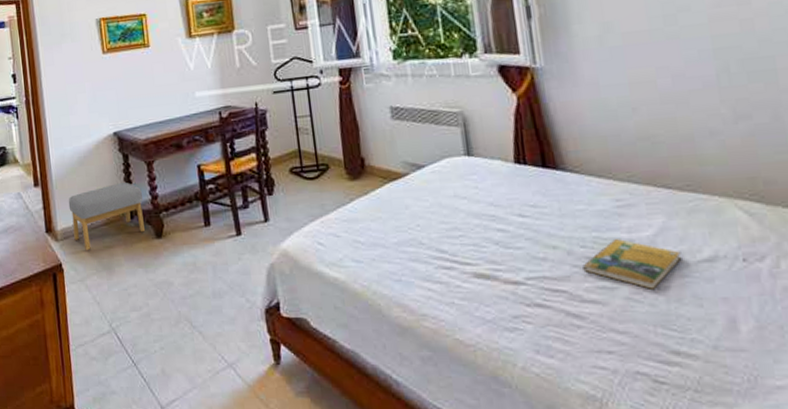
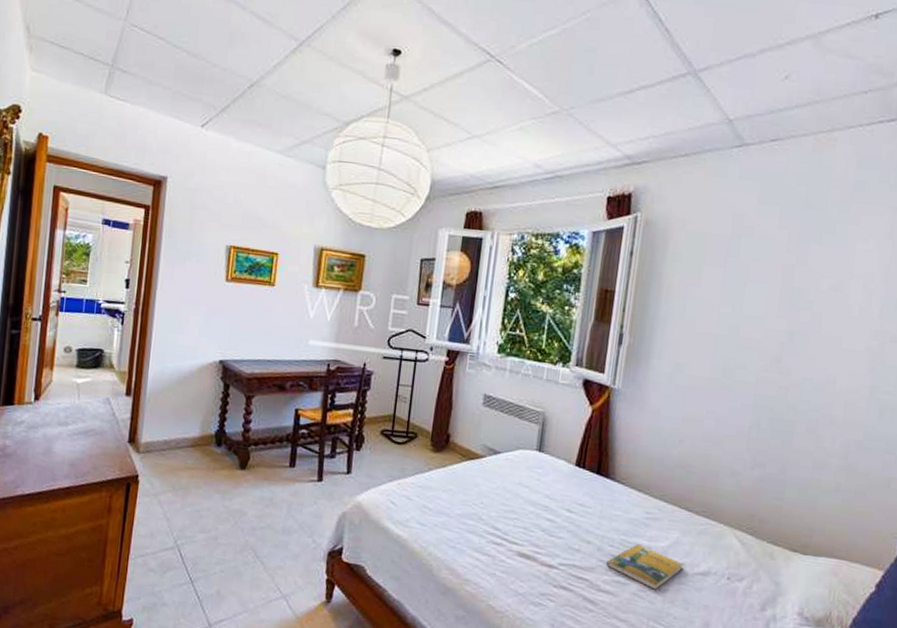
footstool: present [68,183,145,250] -> none [157,409,235,468]

